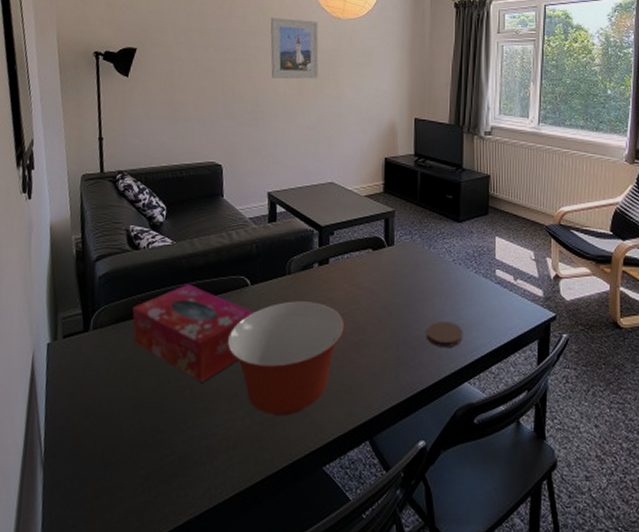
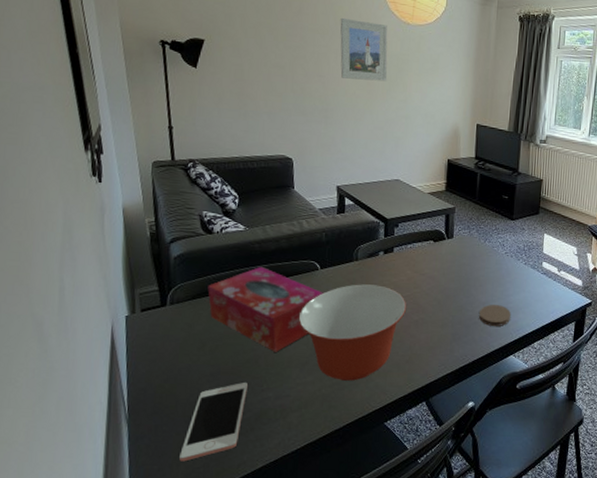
cell phone: none [96,419,172,515] -> present [179,383,248,462]

